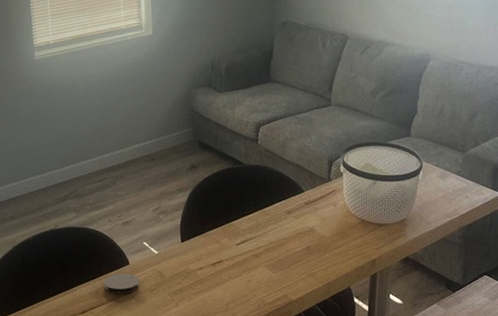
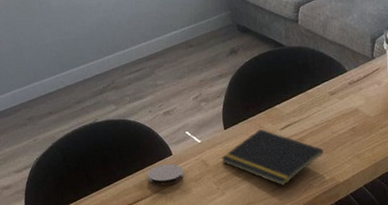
notepad: none [177,243,278,301] -> present [221,128,323,186]

